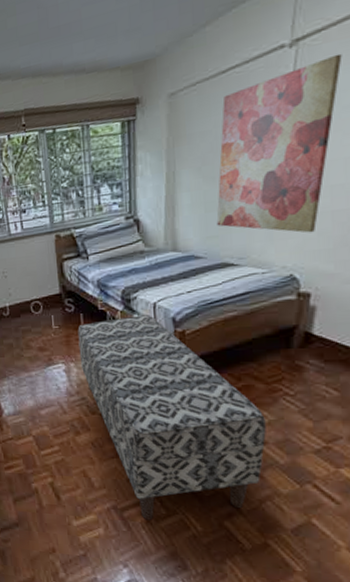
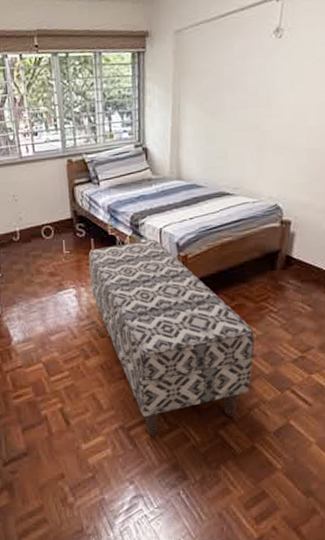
wall art: present [216,53,342,233] -> none [215,12,317,168]

